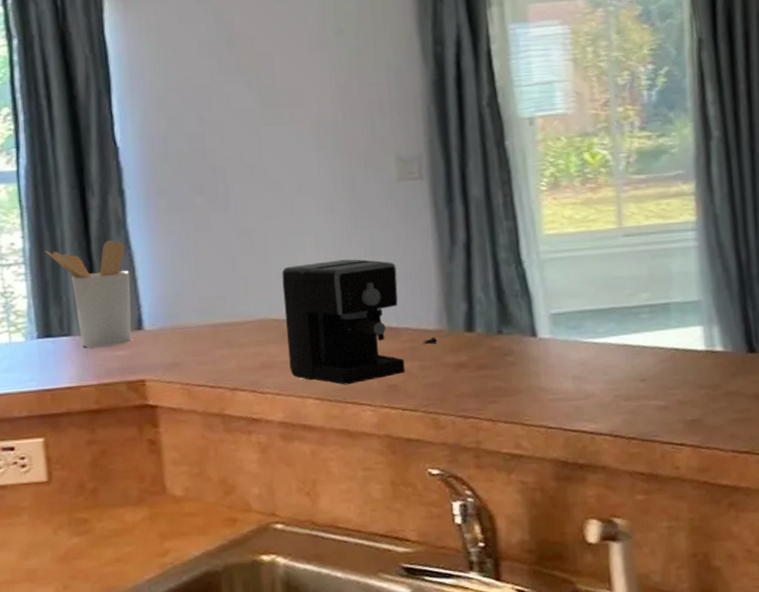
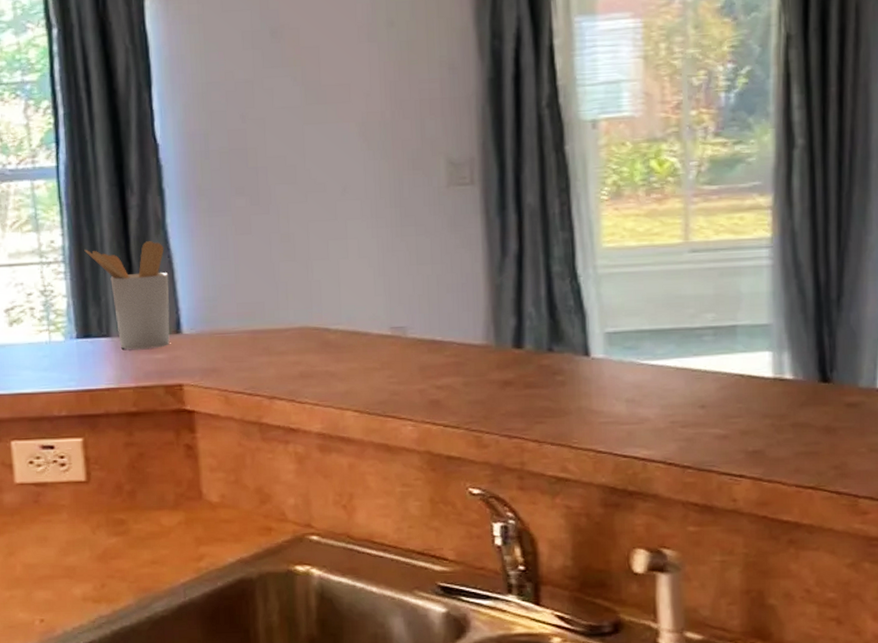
coffee maker: present [282,259,437,385] -> none [323,267,483,398]

